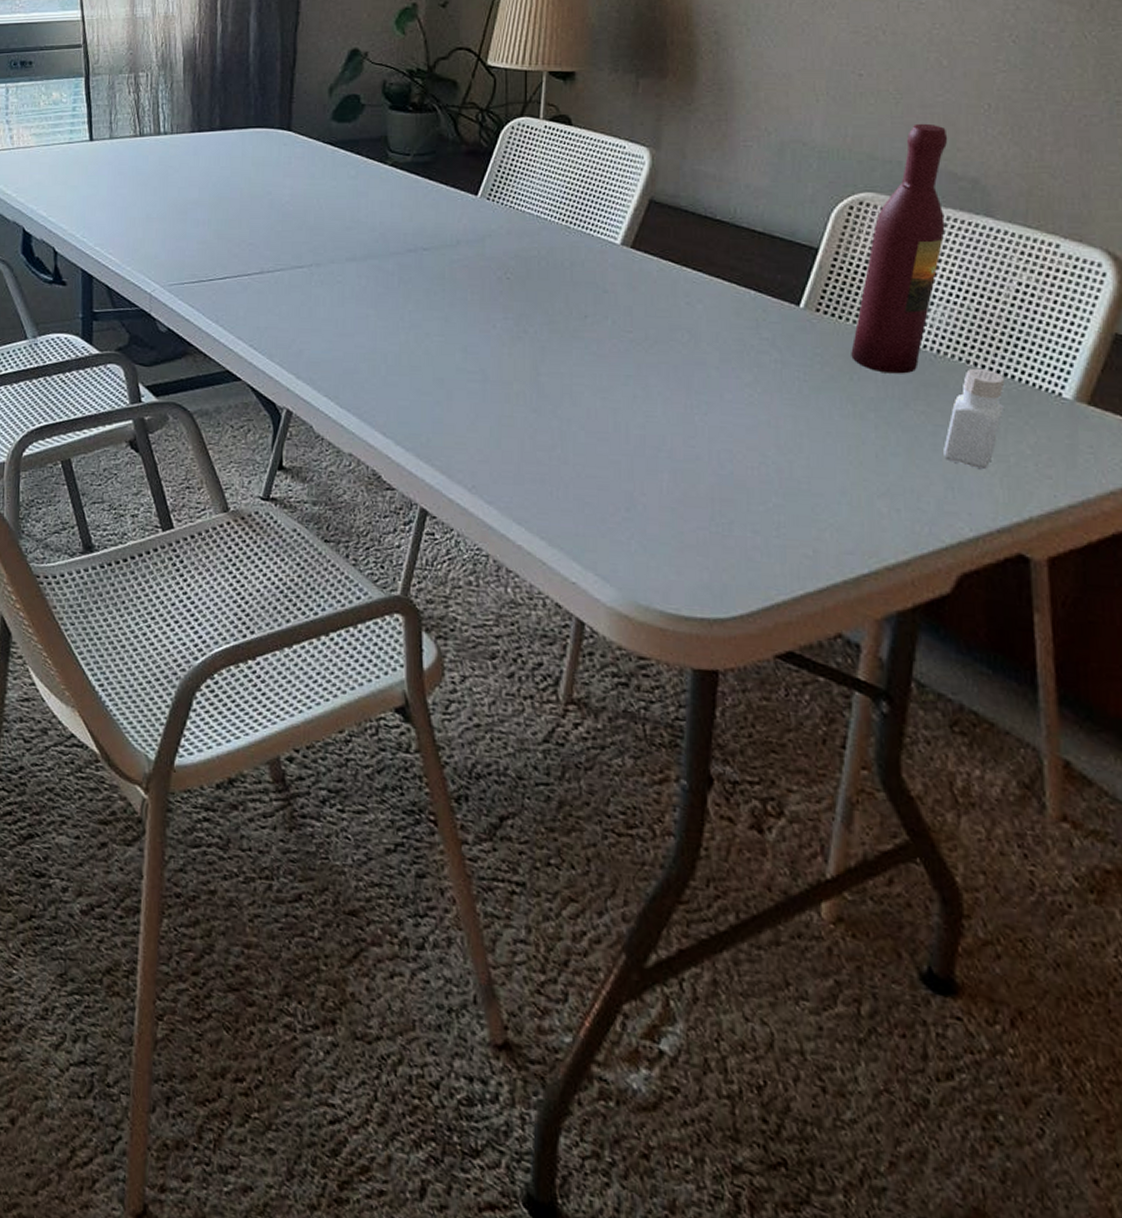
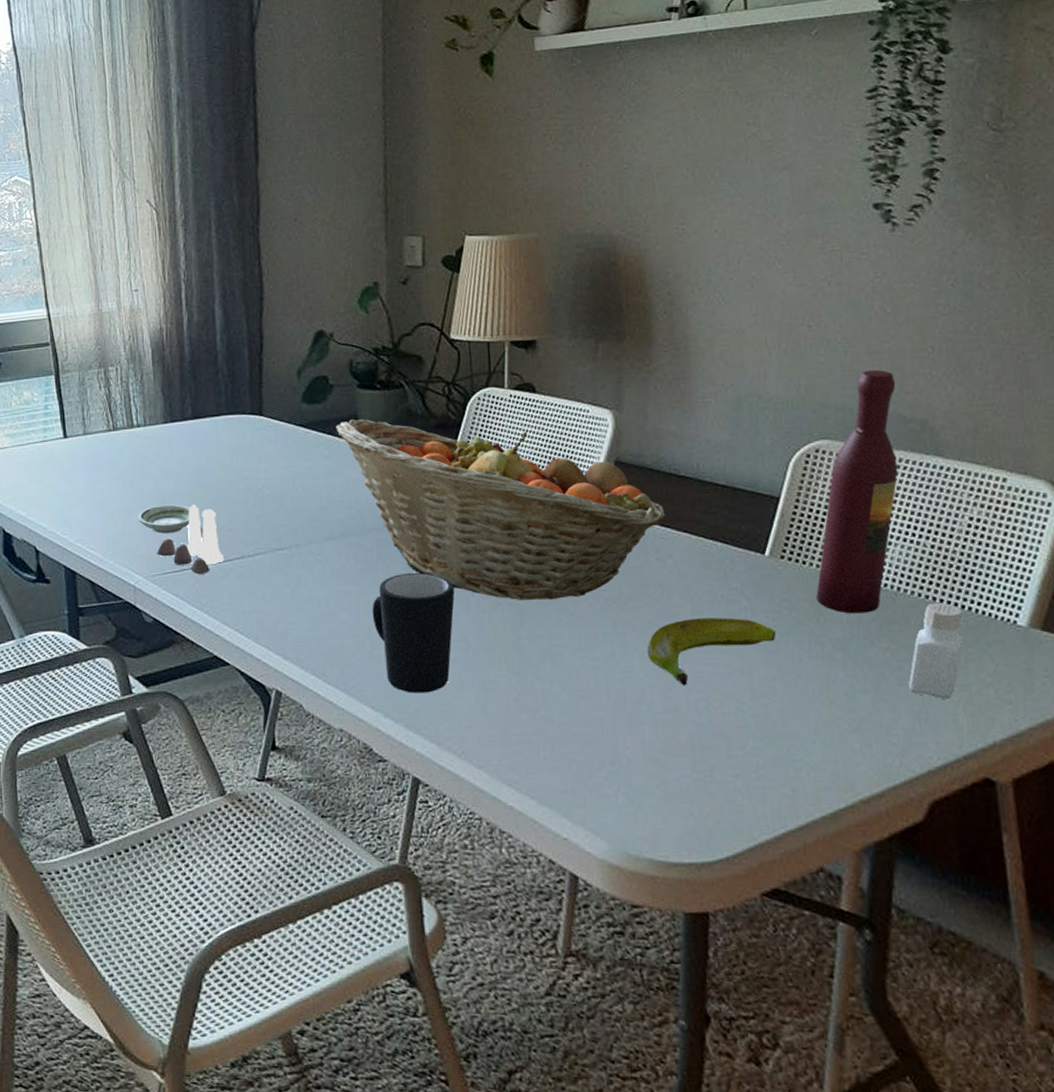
saucer: none [158,214,212,243] -> present [138,504,190,533]
salt and pepper shaker set: none [175,216,243,286] -> present [156,504,224,574]
fruit basket: none [364,141,699,338] -> present [335,419,666,600]
mug: none [389,299,476,424] -> present [372,572,455,693]
banana: none [670,367,807,436] -> present [646,617,776,686]

